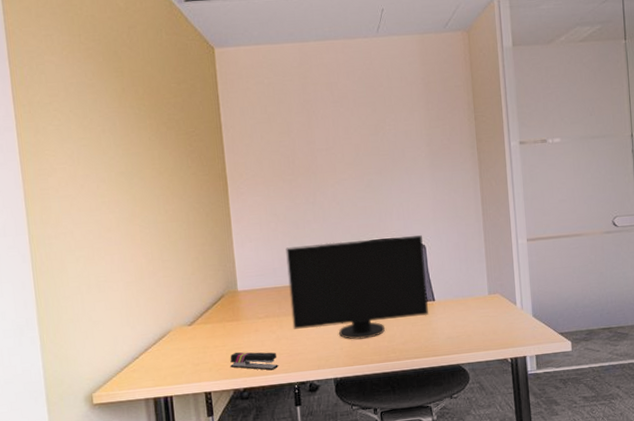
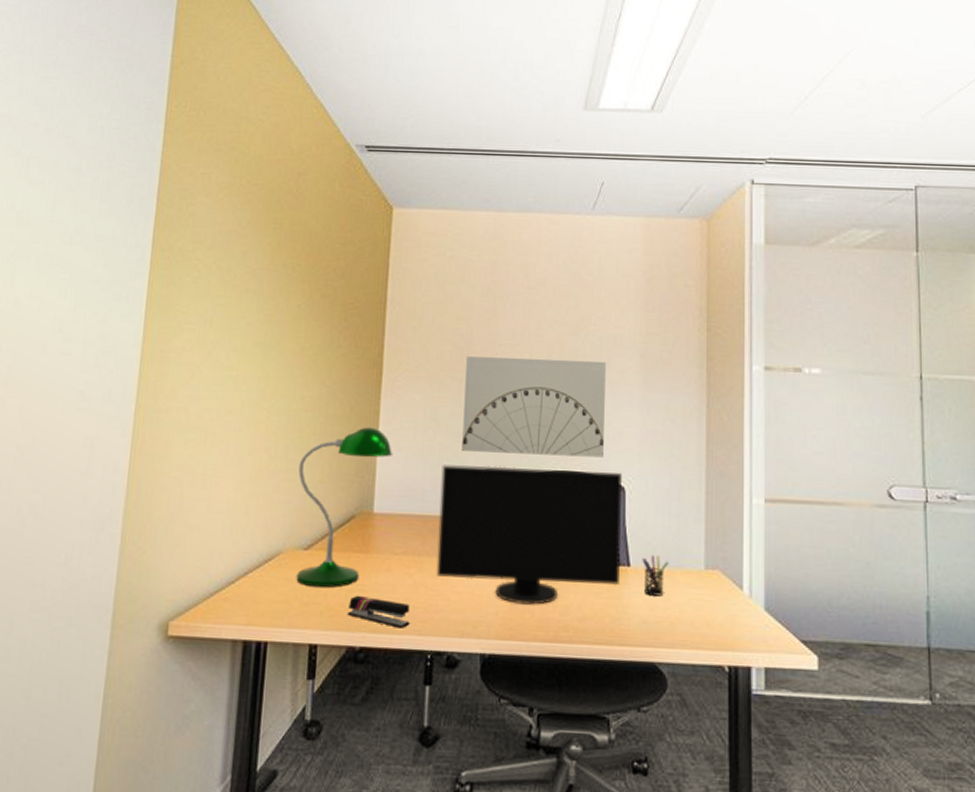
desk lamp: none [173,227,246,352] -> present [296,427,394,588]
wall art: none [292,152,407,235] -> present [462,356,606,458]
pen holder: none [443,290,463,319] -> present [642,556,669,596]

